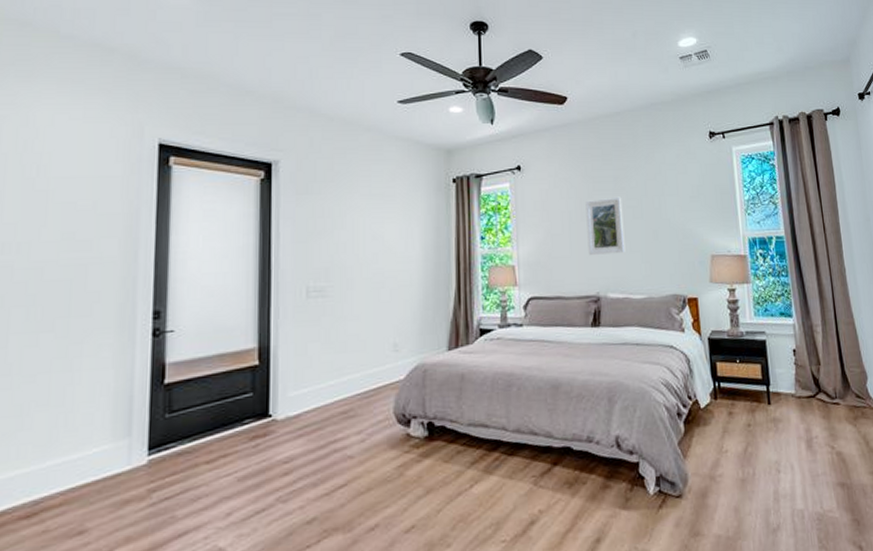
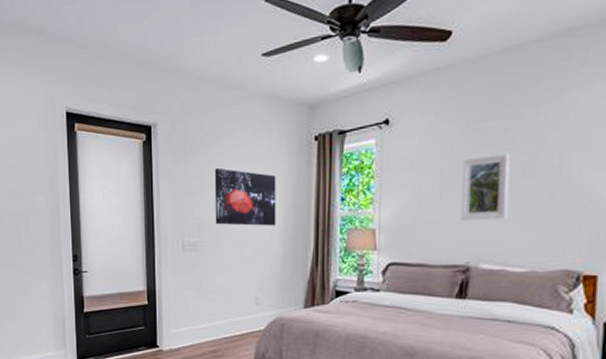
wall art: none [347,207,416,267] -> present [214,167,276,226]

